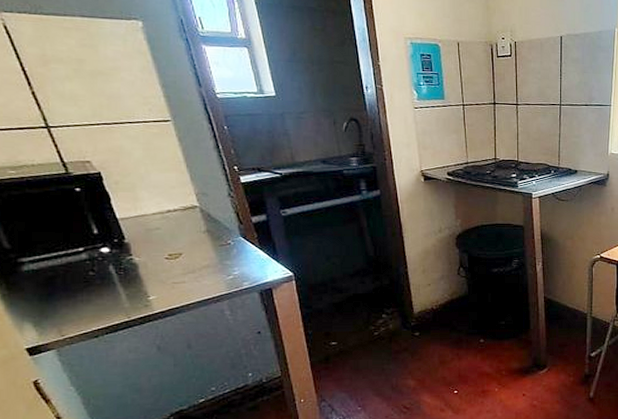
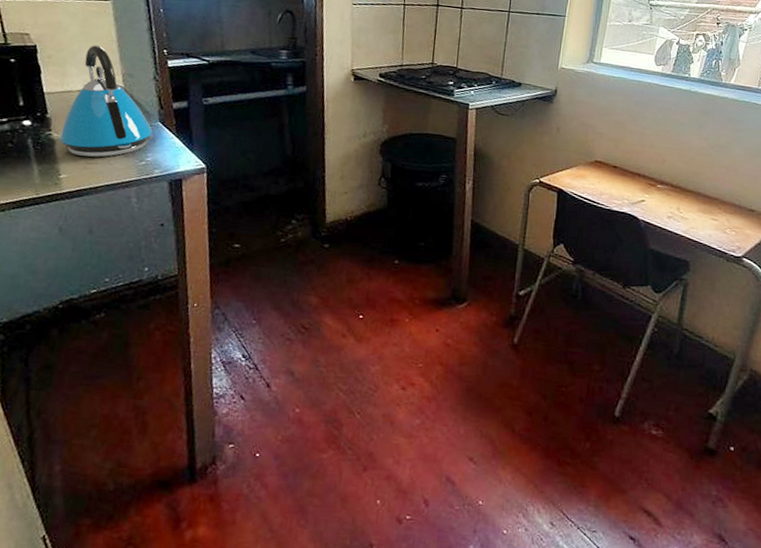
kettle: none [142,167,236,277] -> present [60,45,153,157]

